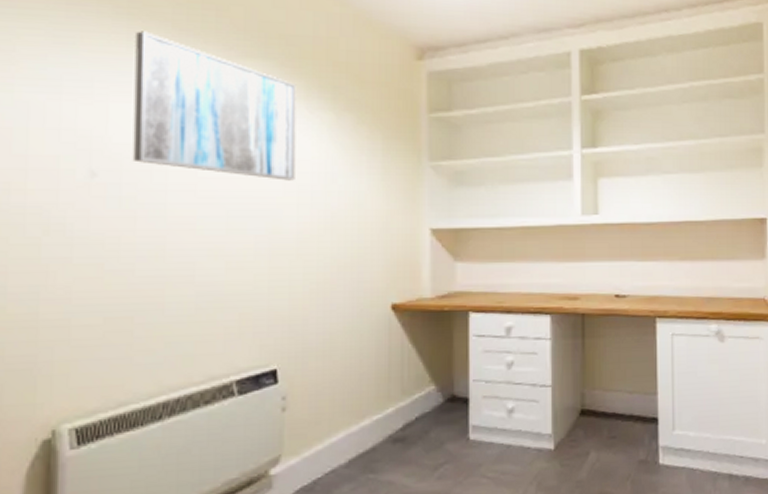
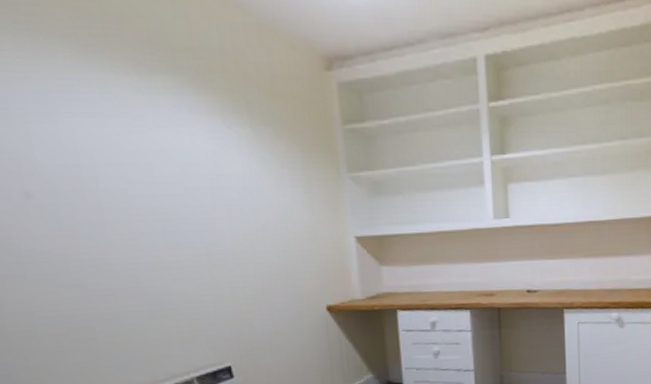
wall art: present [132,31,297,181] -> none [40,47,223,196]

